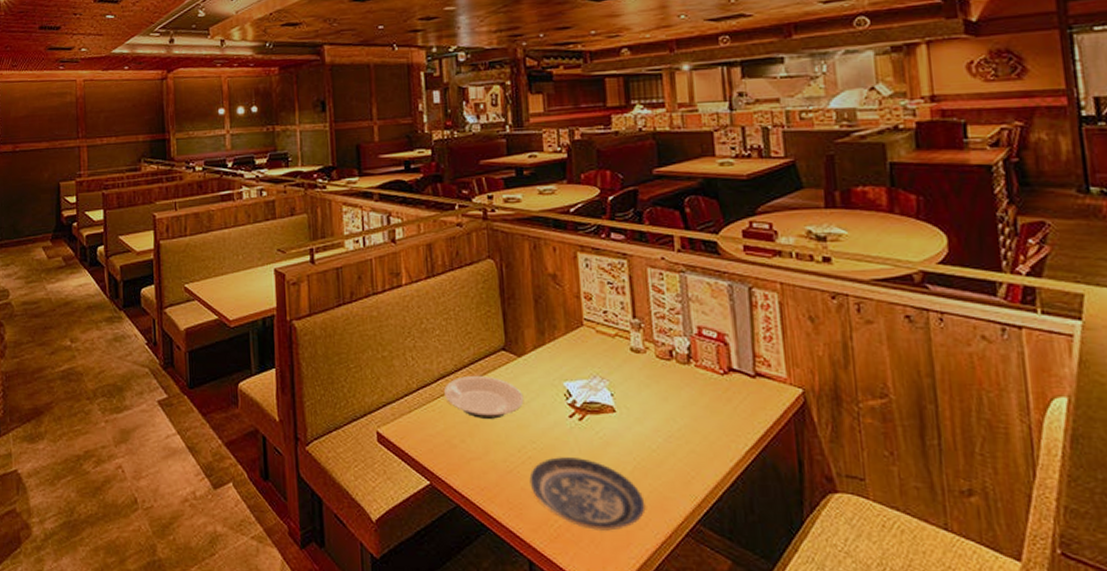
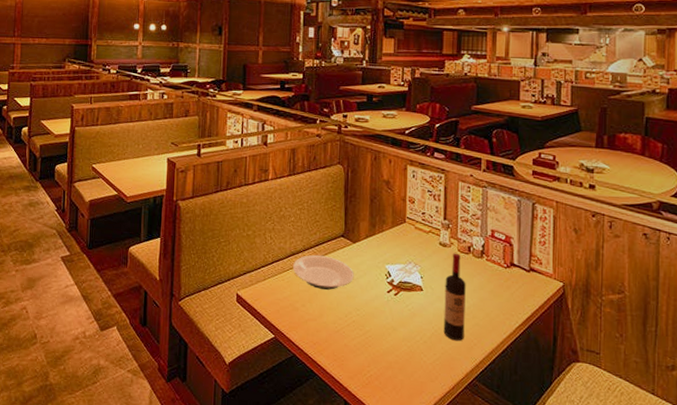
plate: present [529,457,646,531] -> none [351,322,437,381]
wine bottle: none [643,360,677,475] -> present [443,253,466,341]

